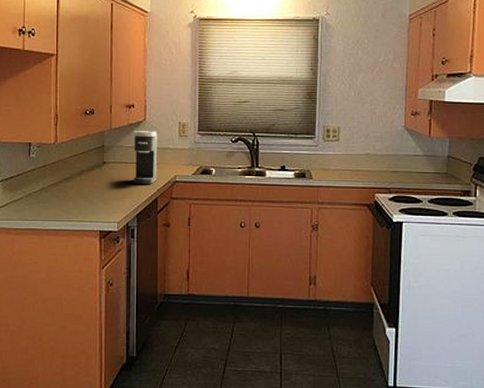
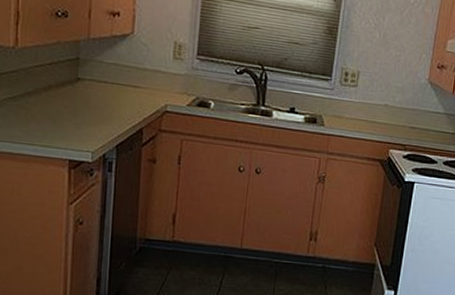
coffee maker: present [133,131,158,185] -> none [113,45,148,112]

